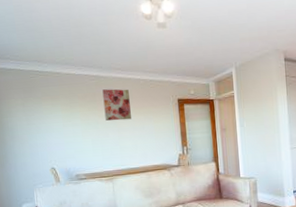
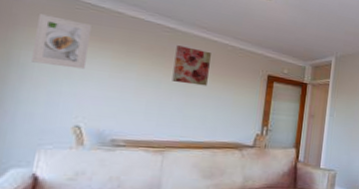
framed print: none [10,87,47,125] -> present [32,13,91,70]

